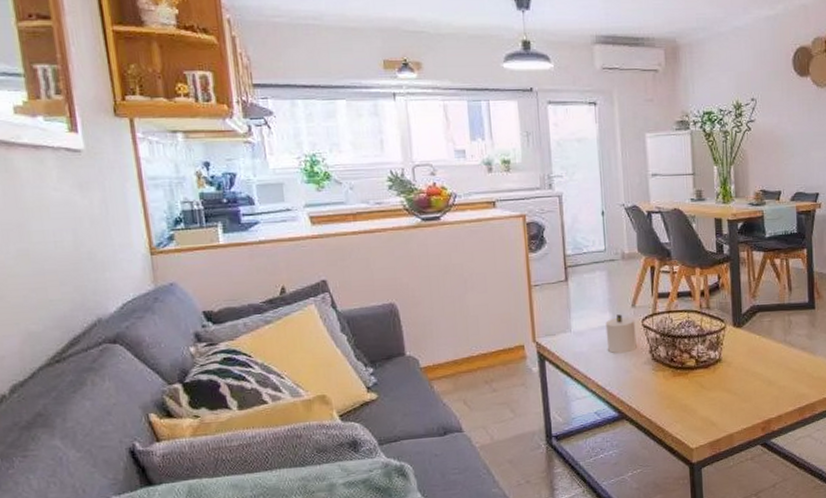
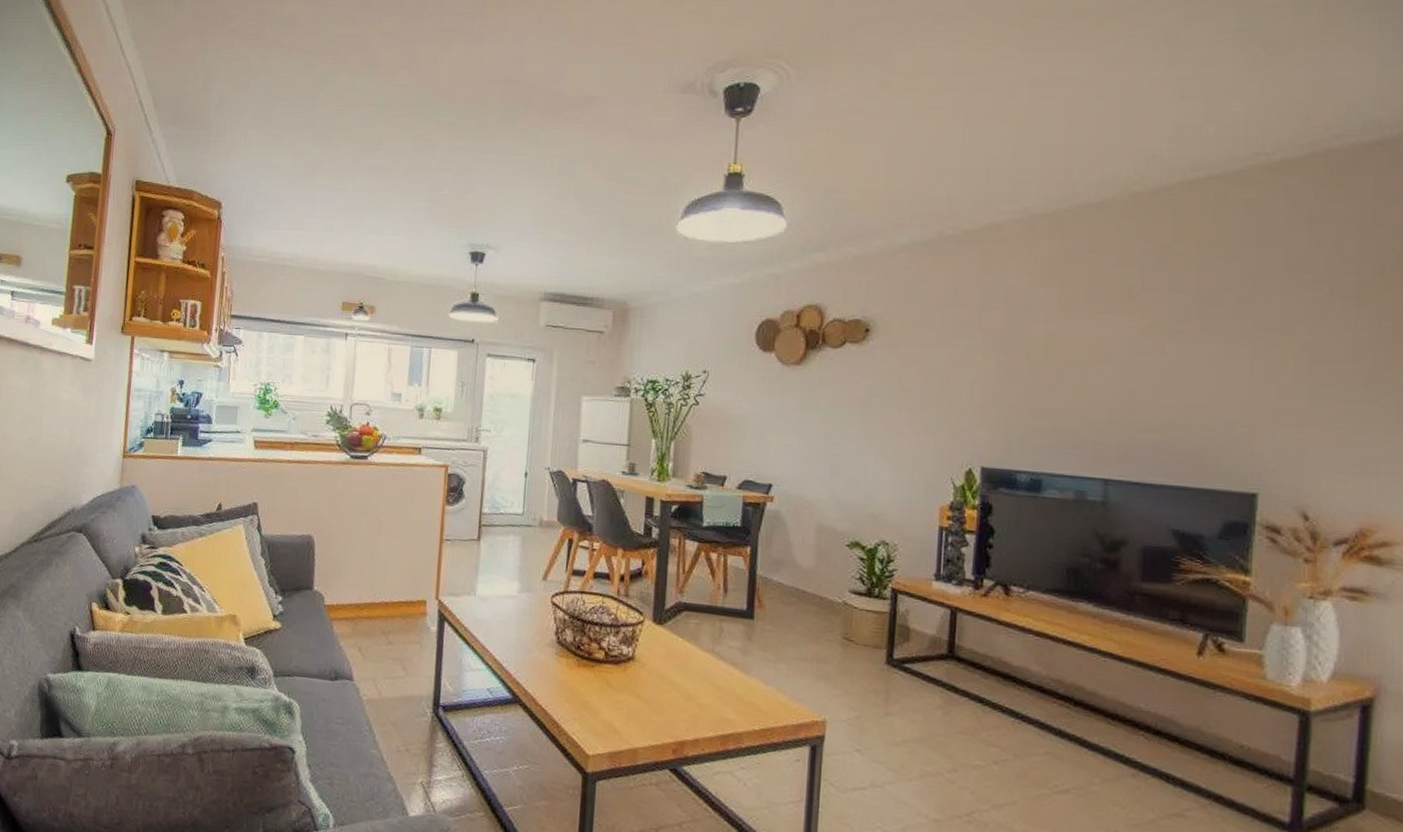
candle: present [605,314,637,354] -> none [511,585,544,630]

